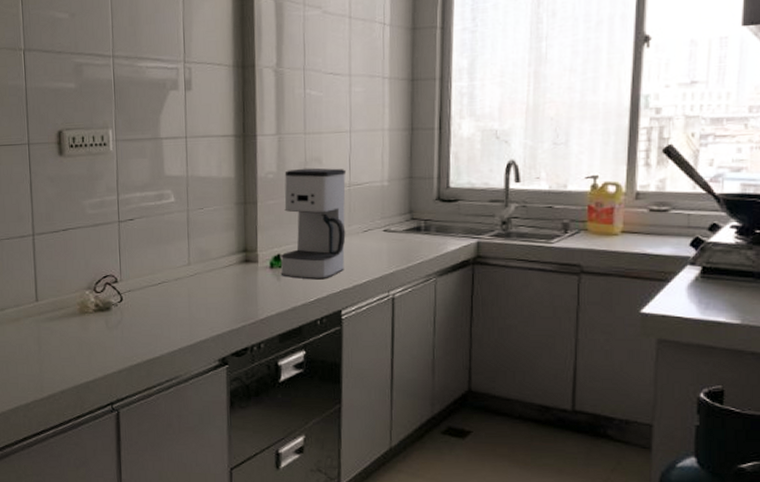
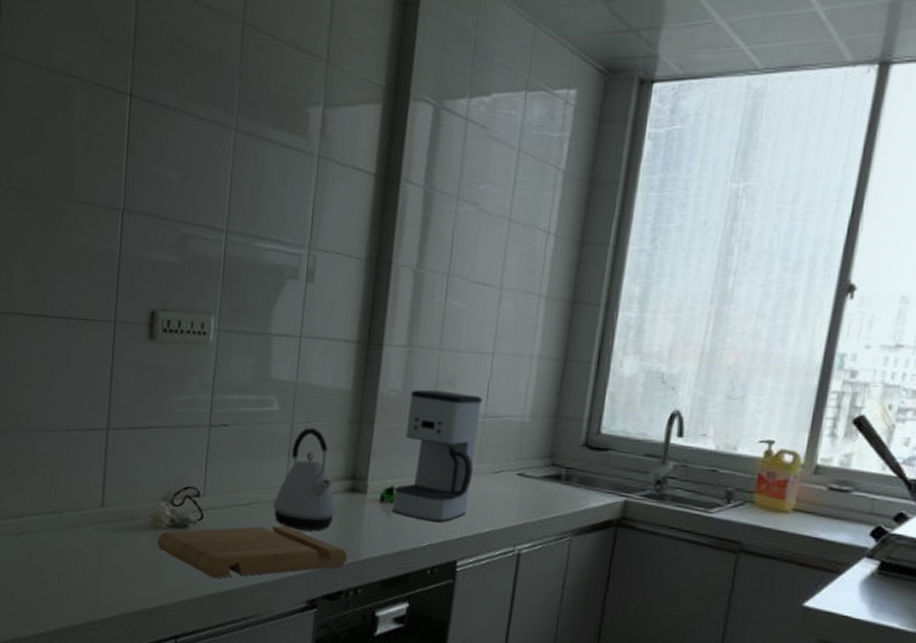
cutting board: none [86,297,249,350] -> present [157,525,348,579]
kettle: none [180,213,234,300] -> present [273,428,336,531]

